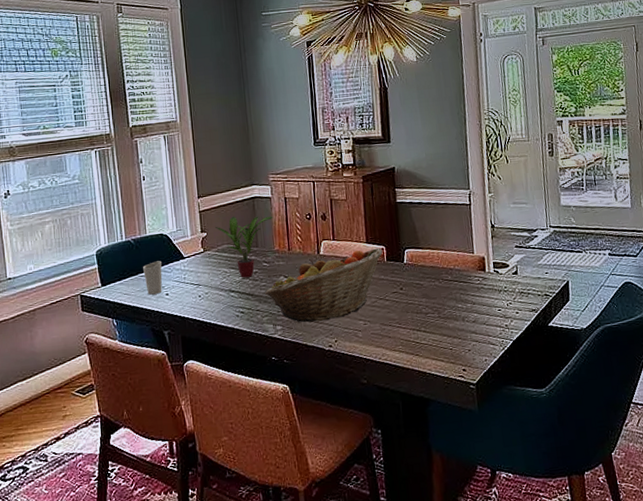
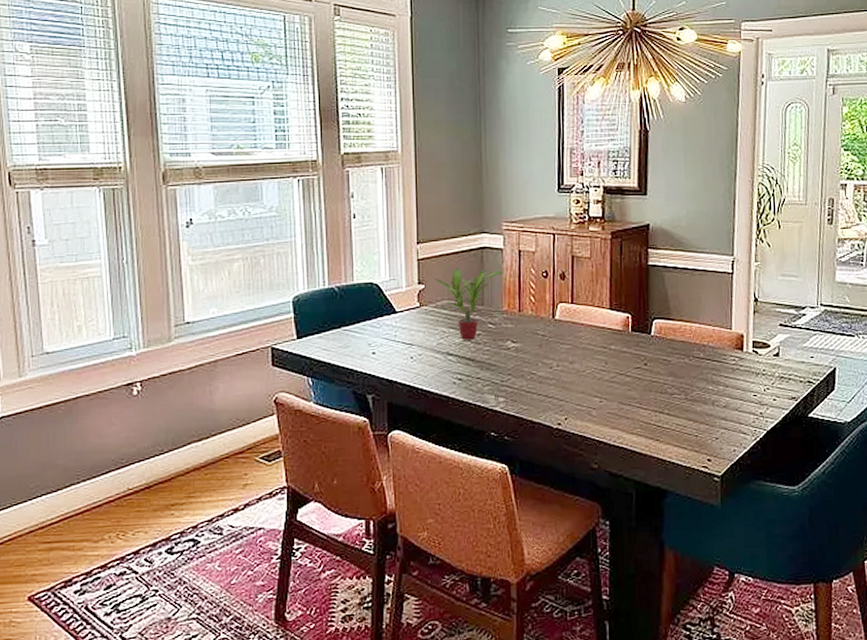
cup: present [143,261,163,295] -> none [347,314,369,352]
fruit basket: present [265,248,383,323] -> none [488,316,628,396]

